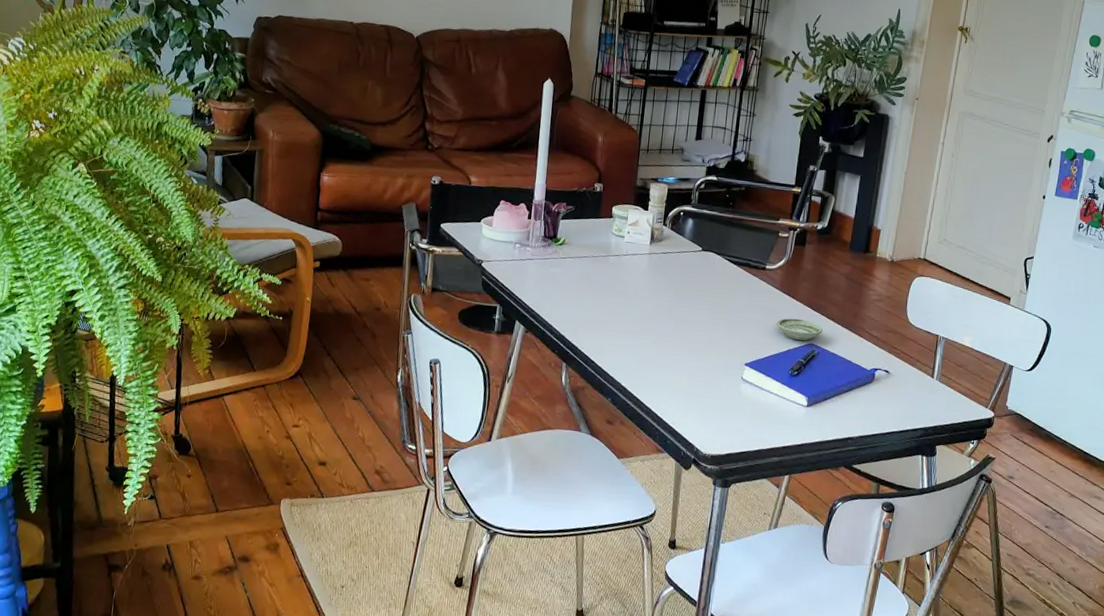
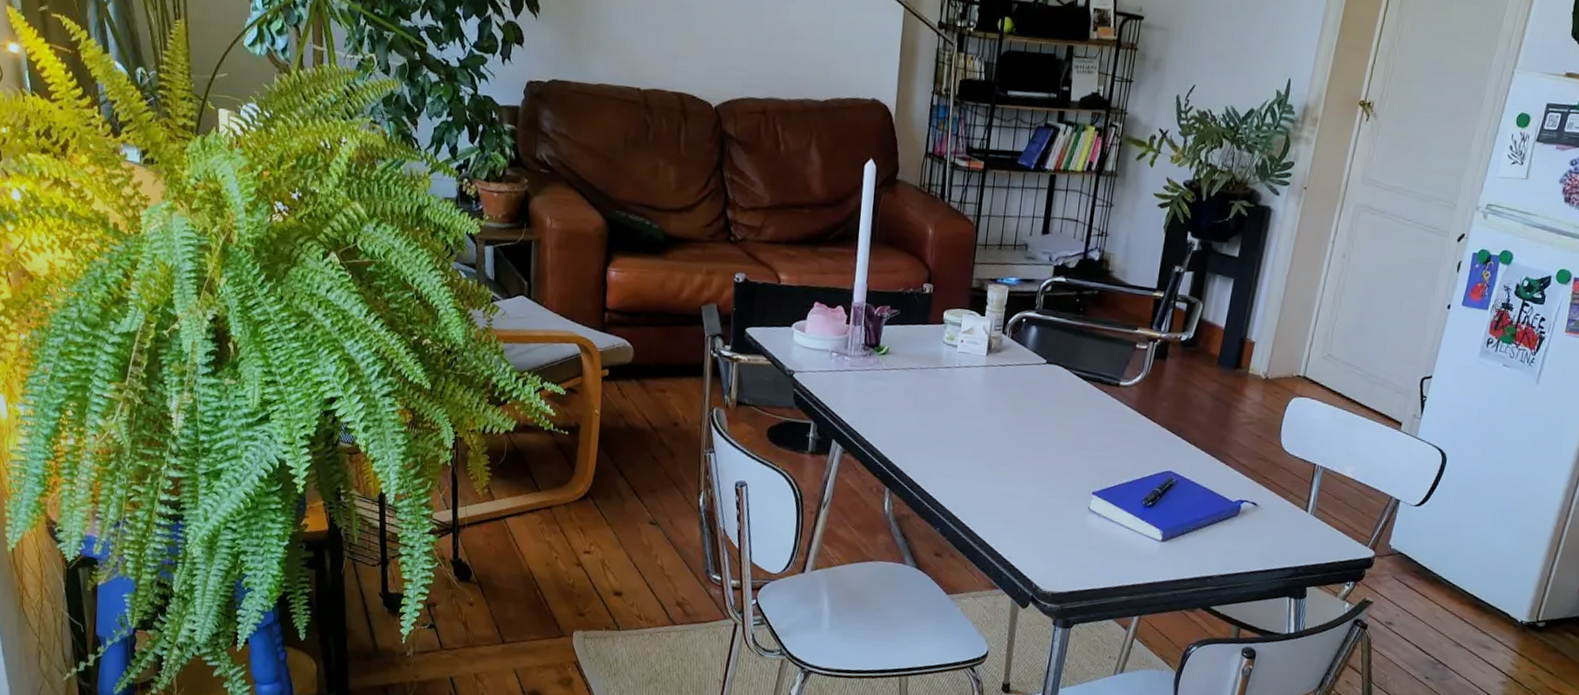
saucer: present [776,318,823,341] -> none [1129,441,1183,468]

